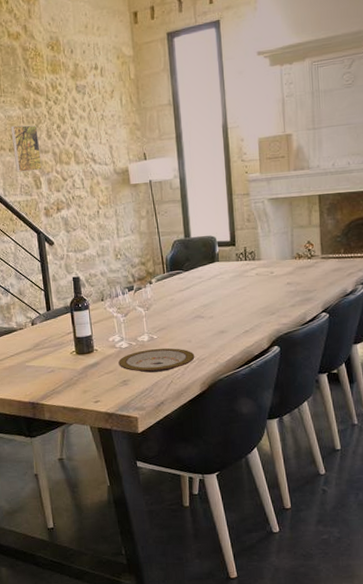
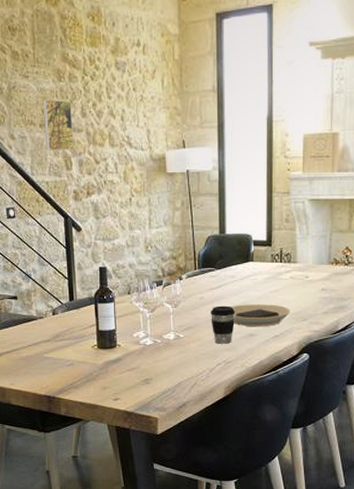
plate: present [118,348,195,373] -> none [142,347,221,372]
coffee cup: none [181,305,206,343] -> present [211,305,236,344]
plate: none [201,301,259,324] -> present [231,304,291,326]

